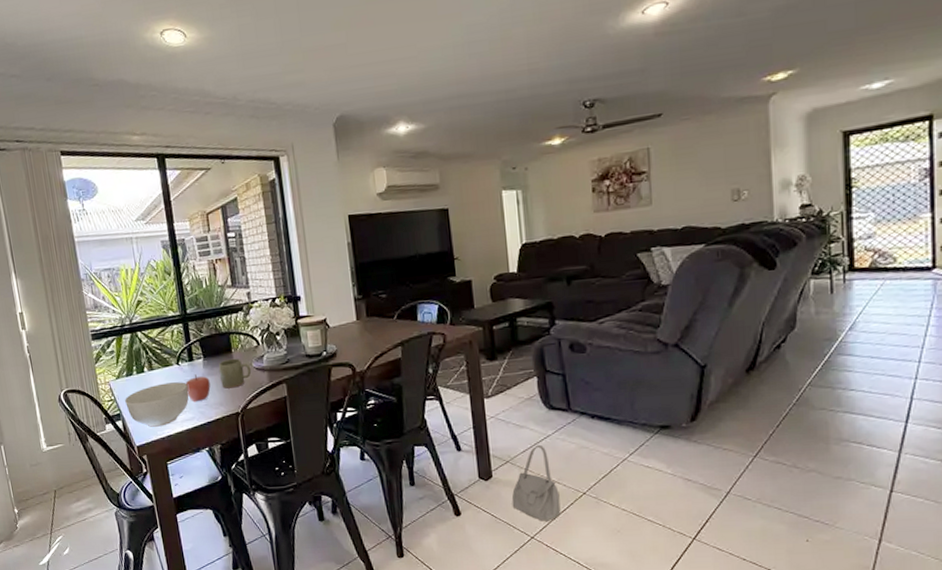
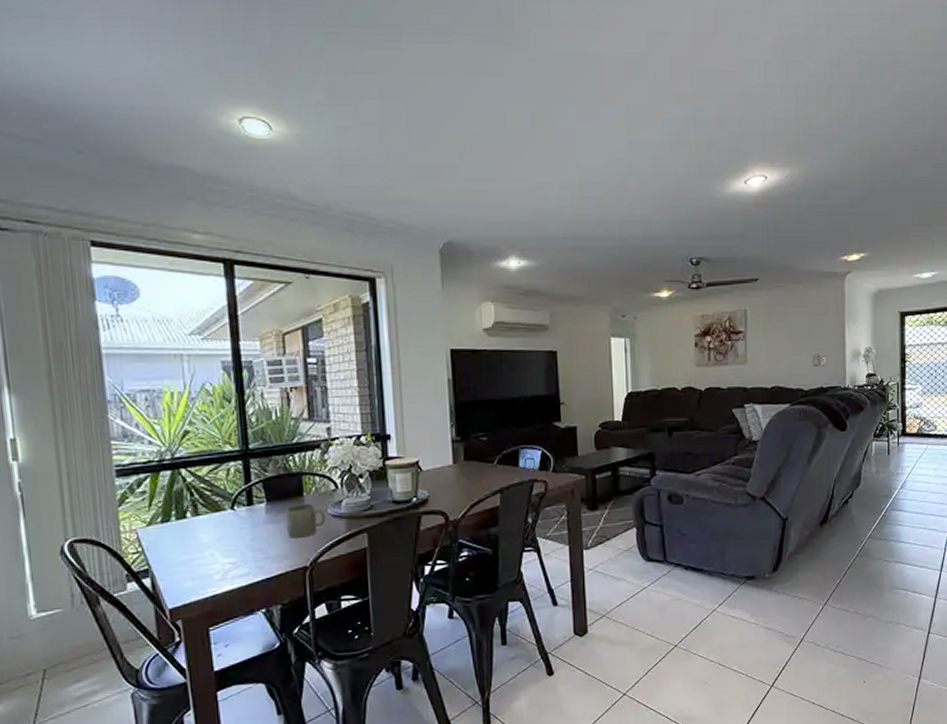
bowl: present [125,382,189,427] -> none [157,530,245,586]
fruit: present [185,374,211,401] -> none [240,521,273,554]
handbag: present [511,444,561,521] -> none [606,597,653,677]

